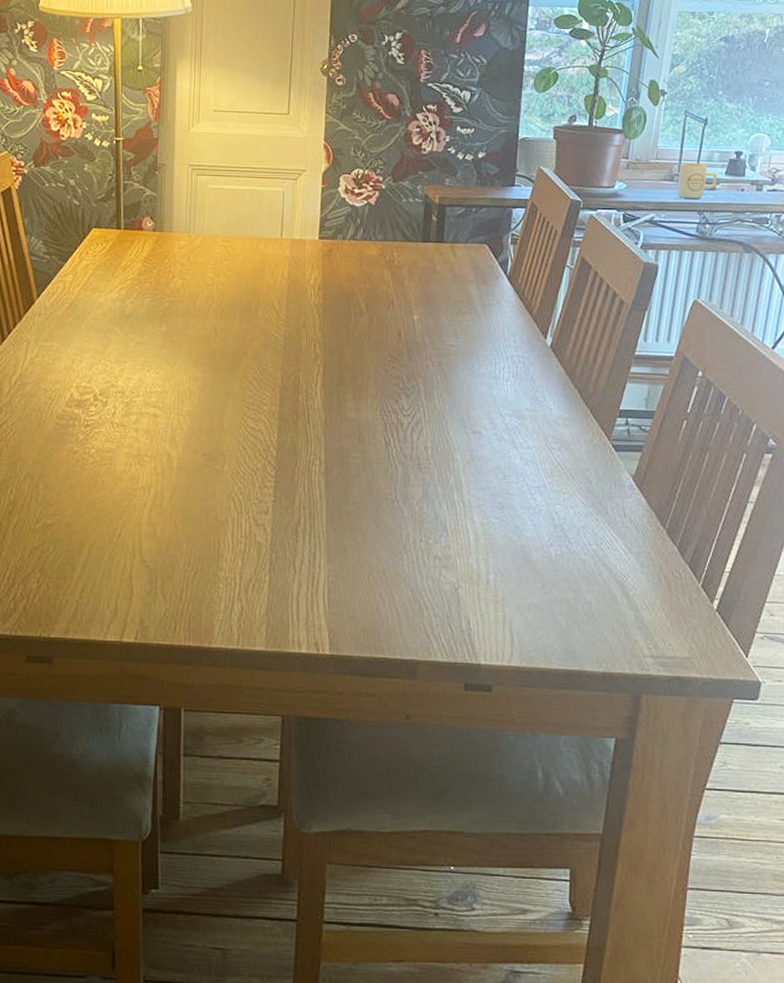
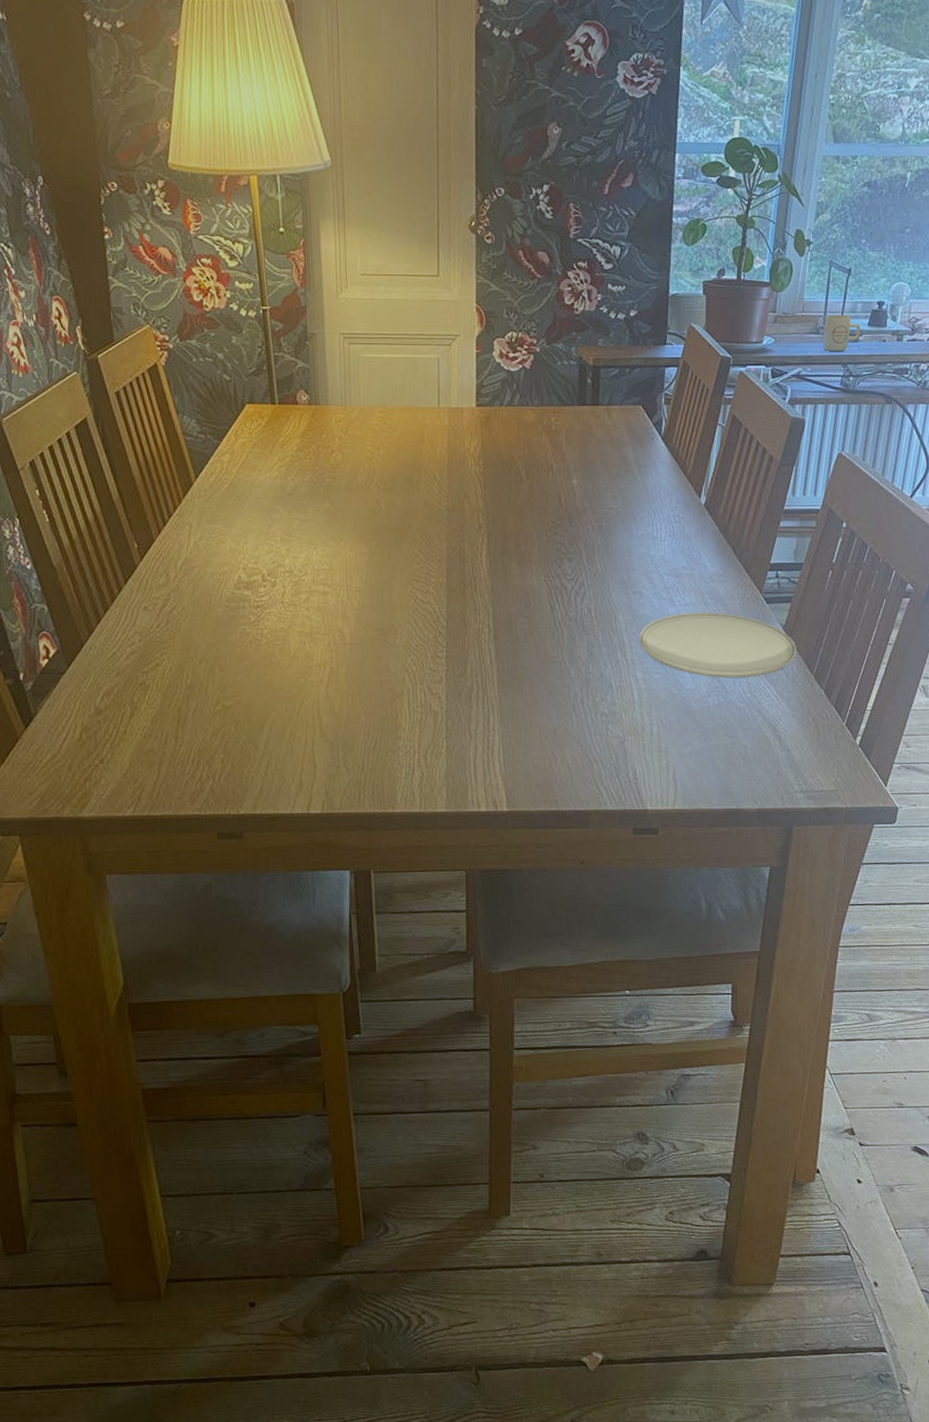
plate: none [476,456,647,529] -> present [638,612,797,679]

